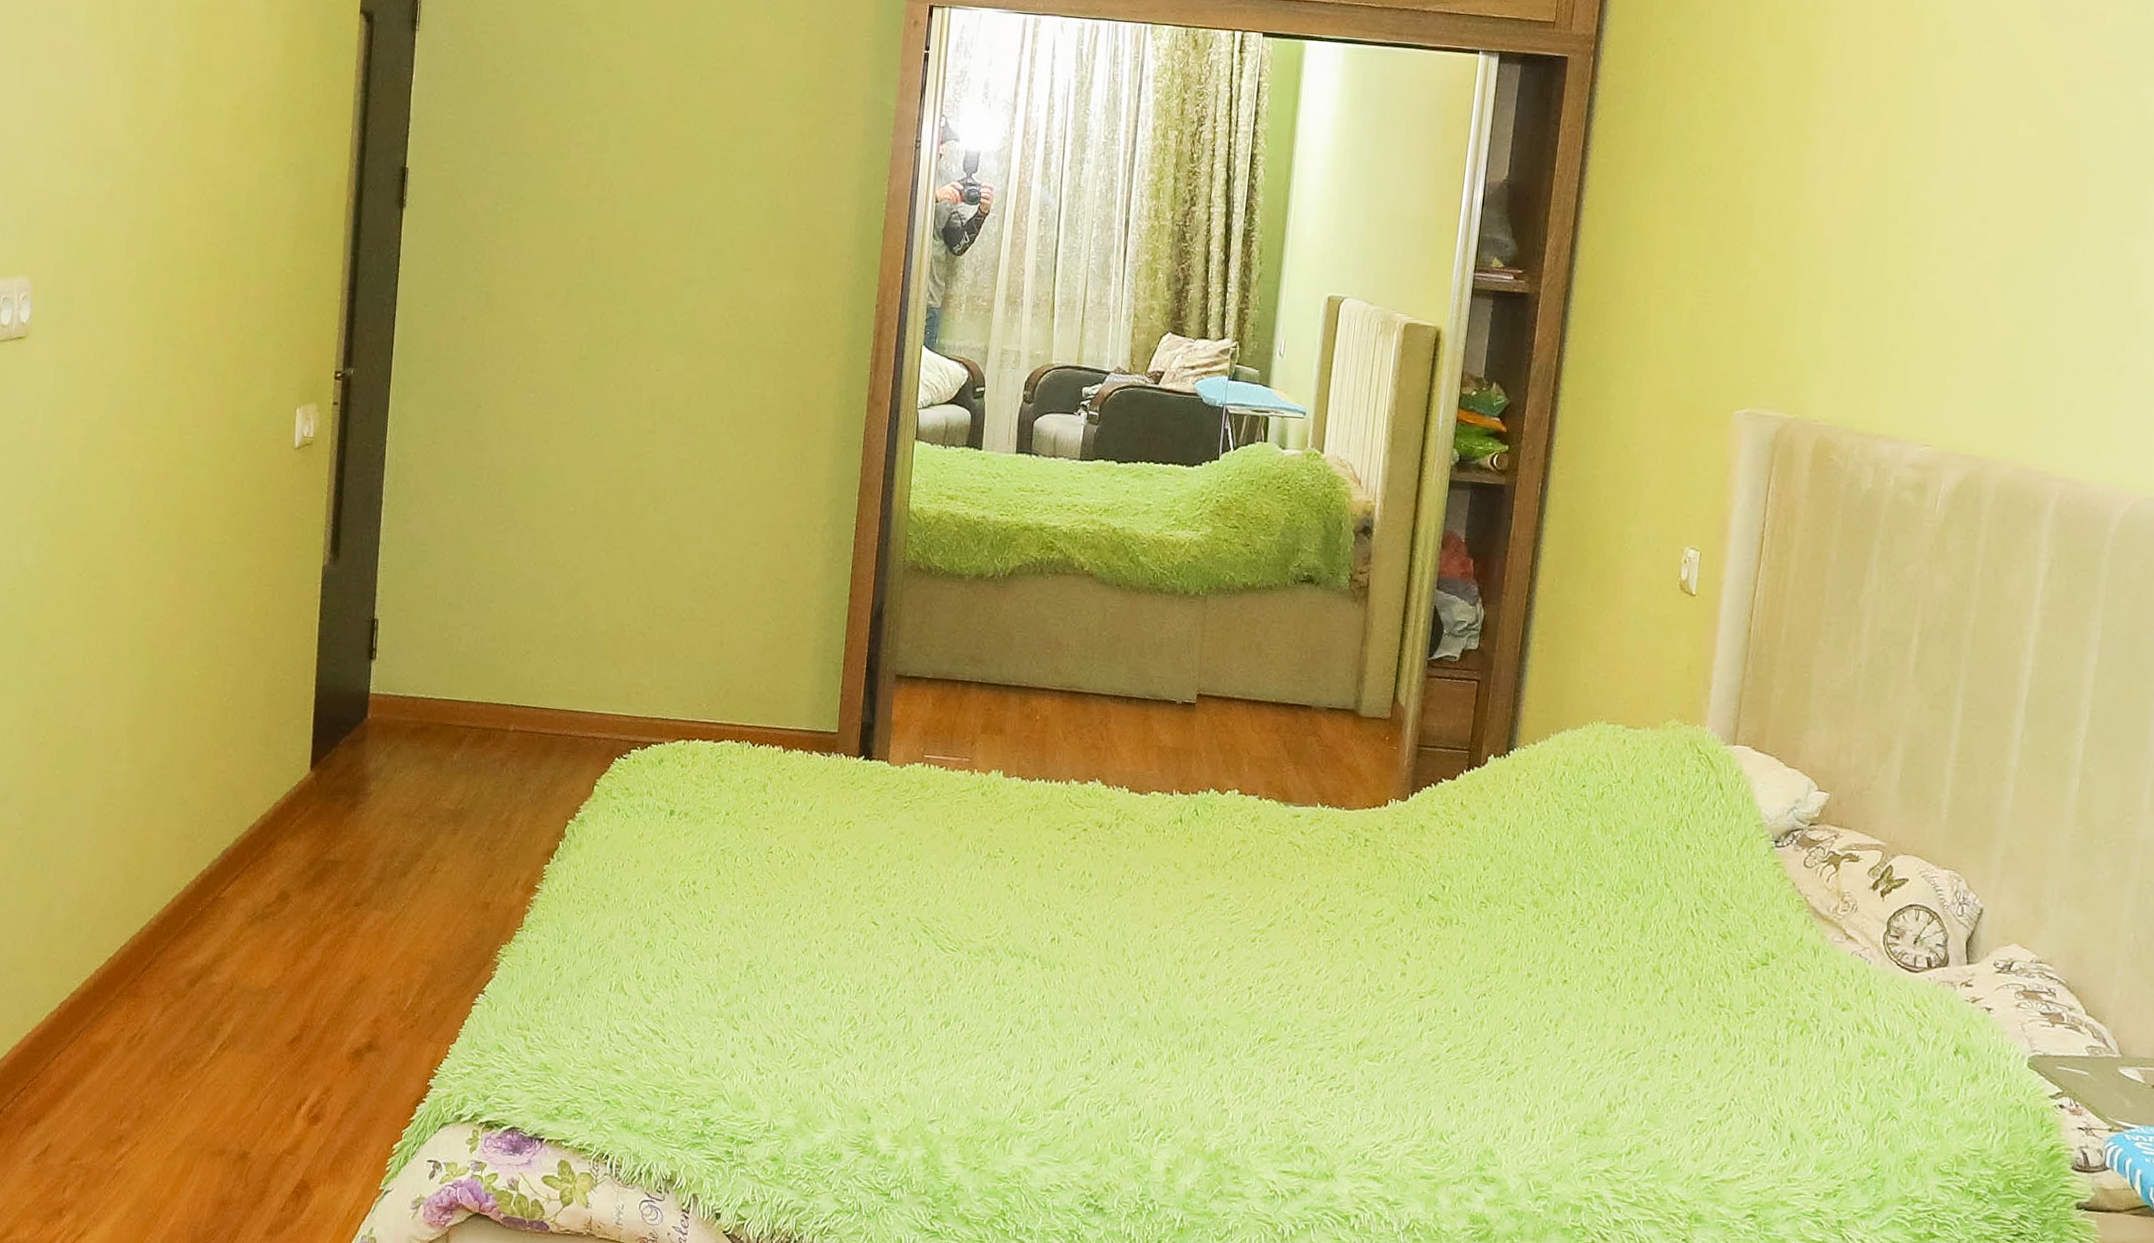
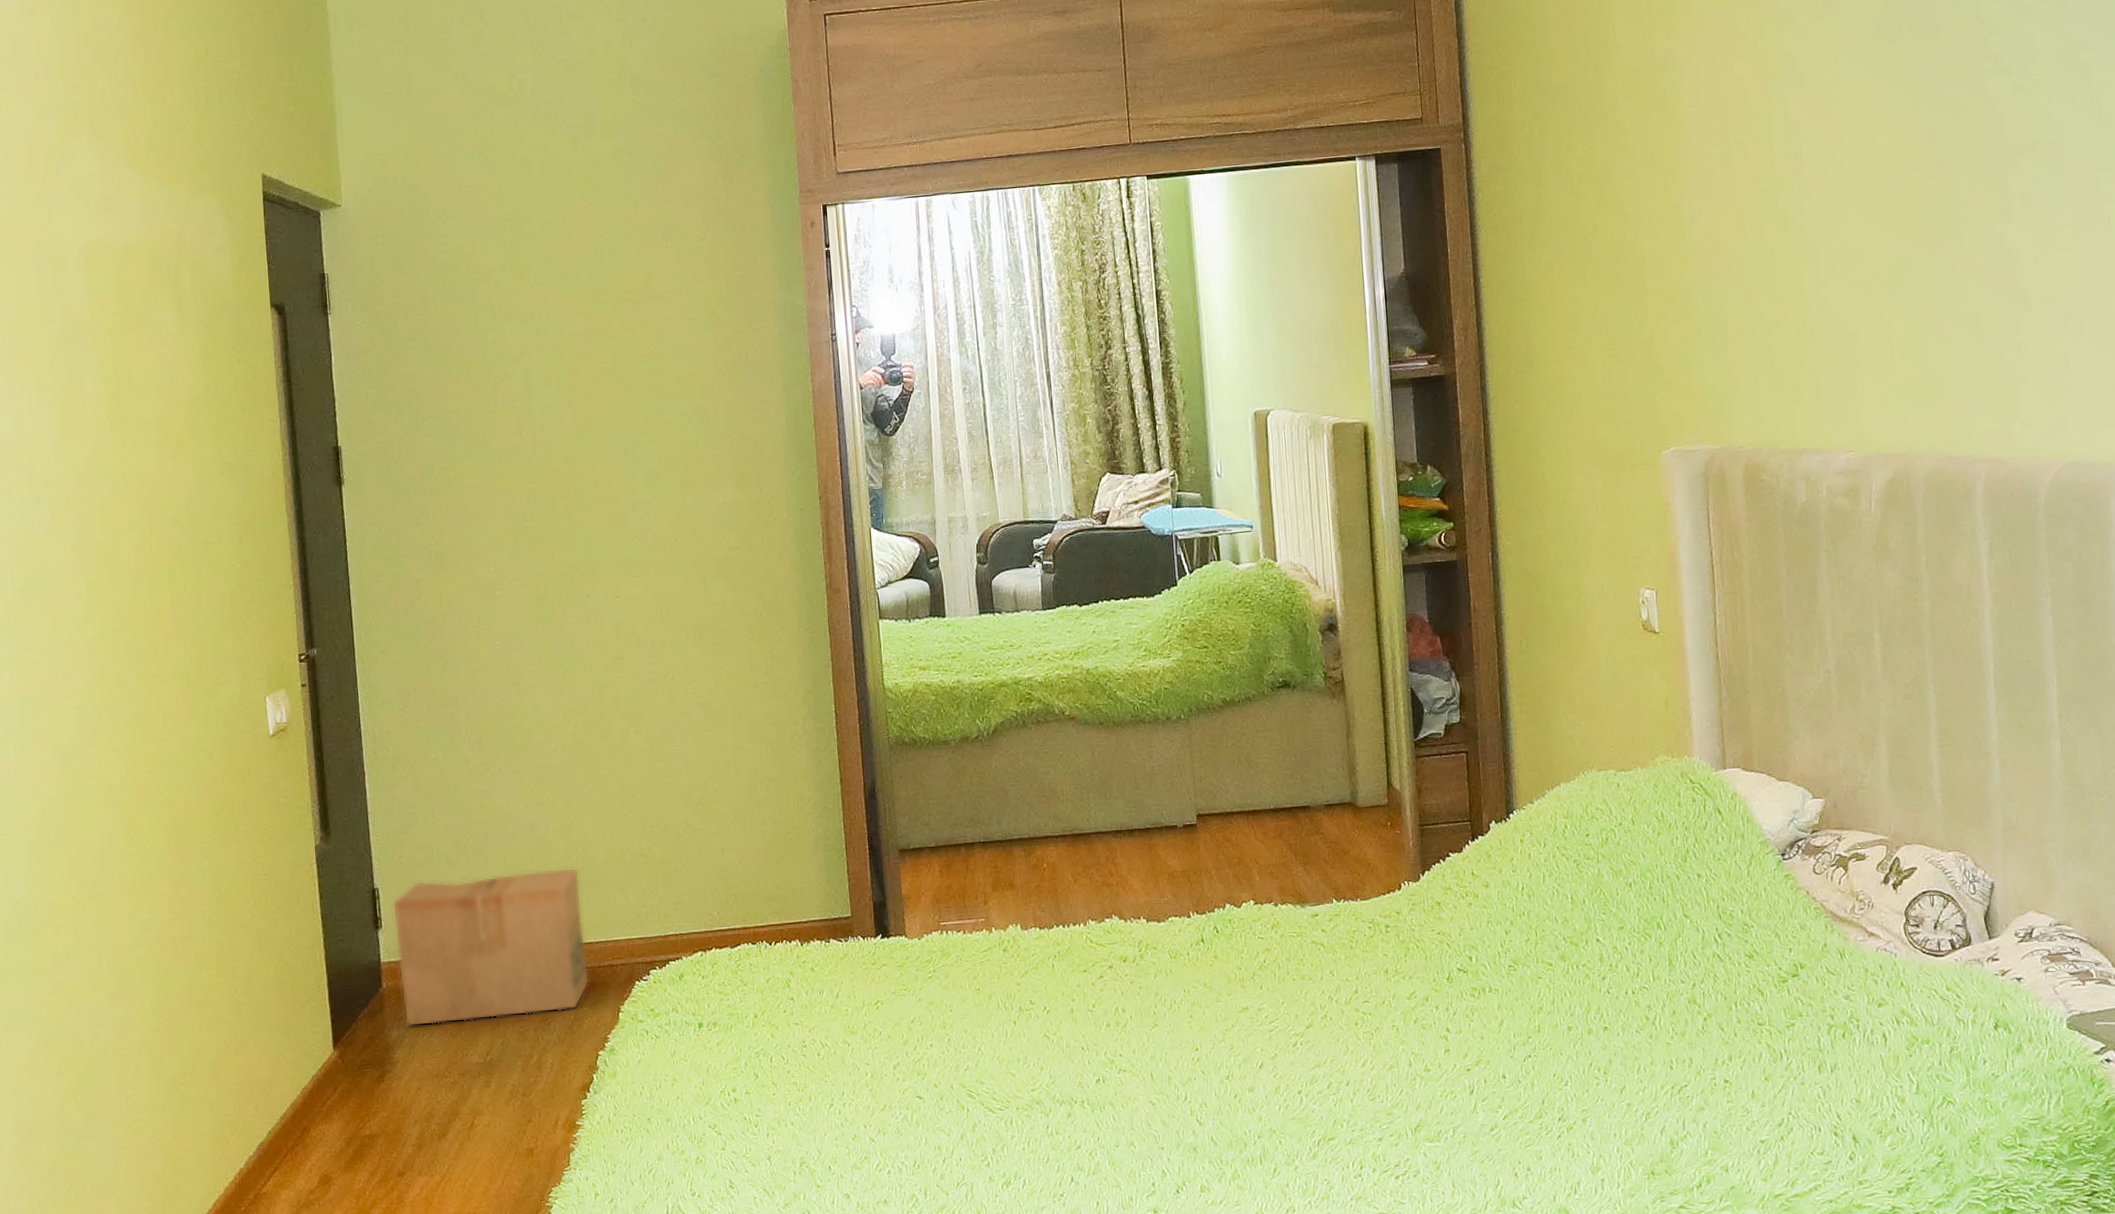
cardboard box: none [384,619,578,775] -> present [392,867,590,1027]

